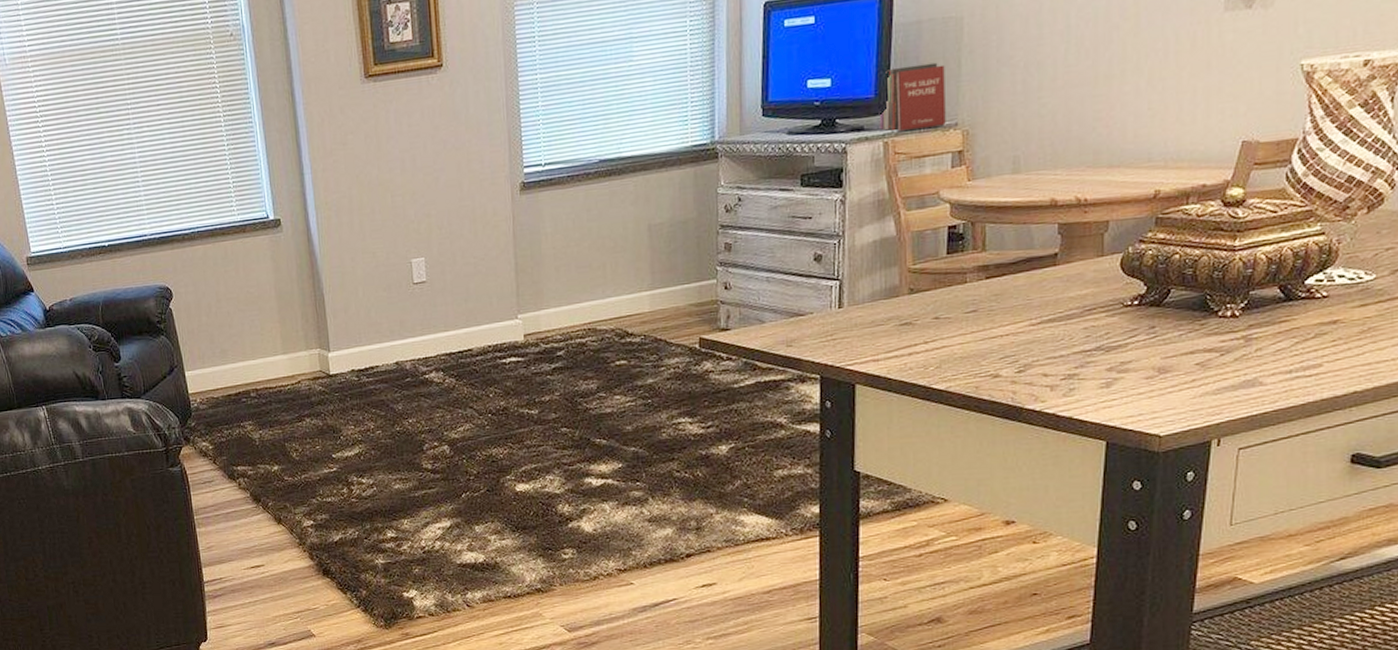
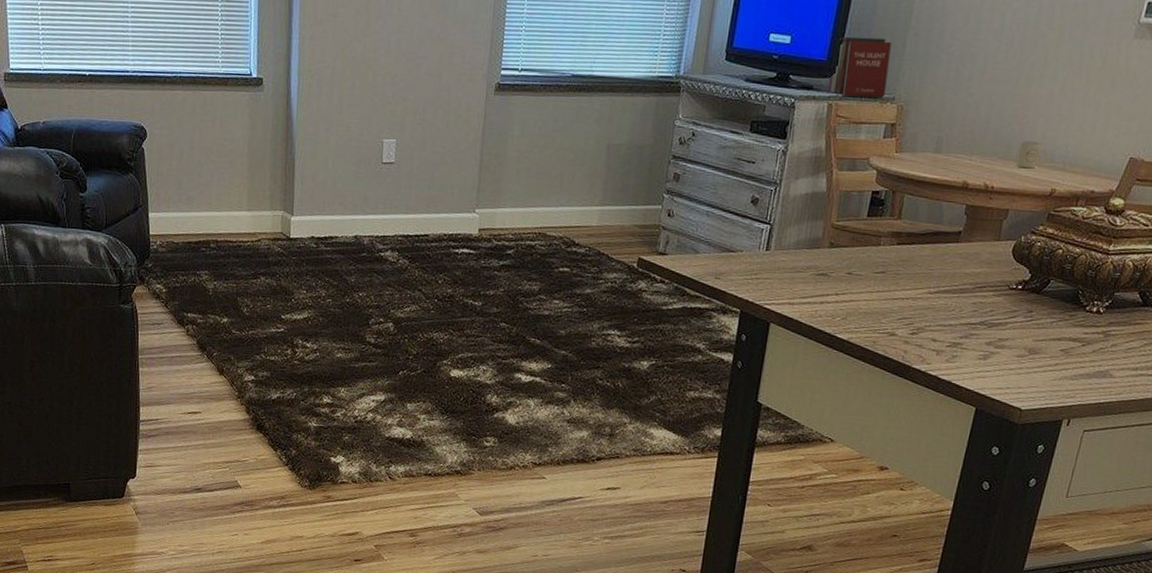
mug: none [1108,142,1146,174] -> present [1015,141,1050,169]

